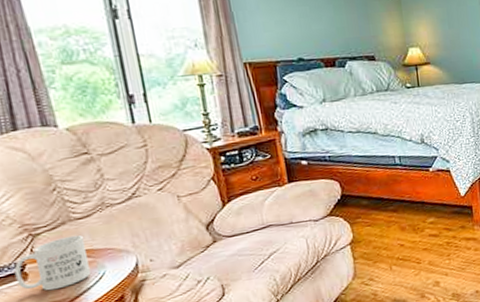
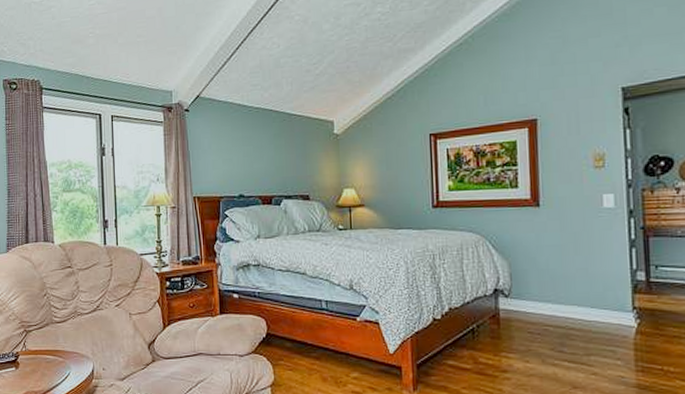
mug: present [14,235,90,291] -> none [11,336,60,381]

